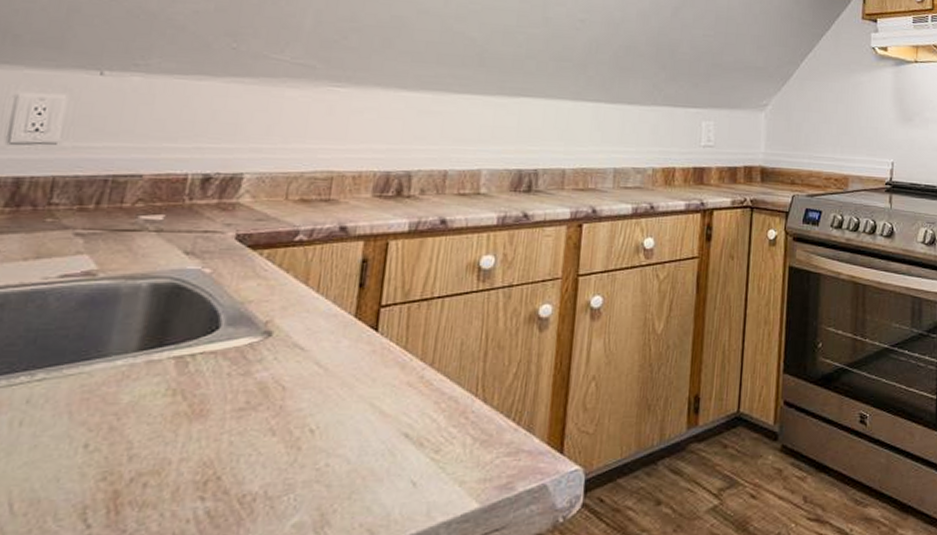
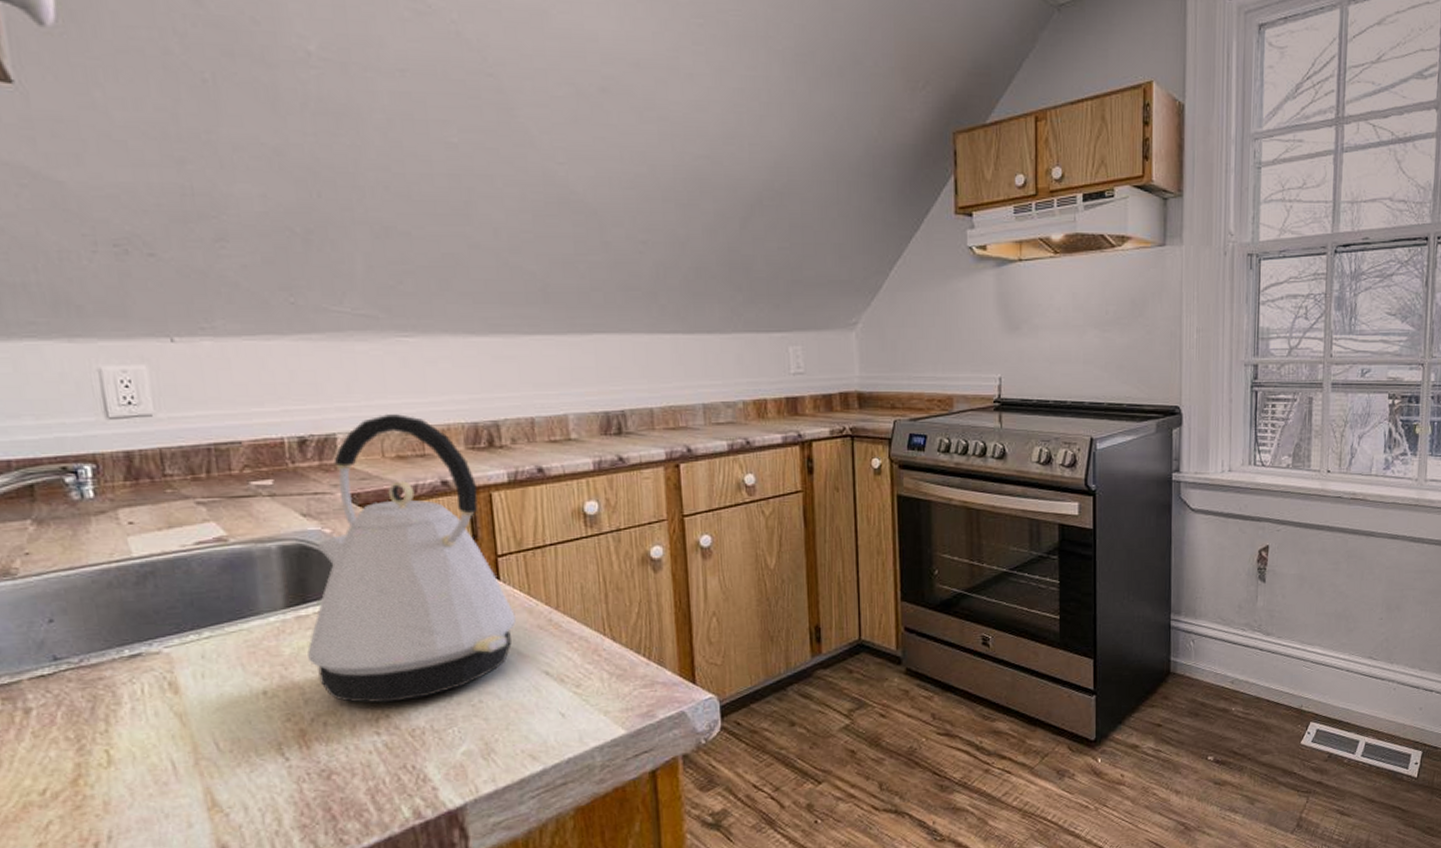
kettle: none [147,158,386,463] -> present [307,414,516,704]

